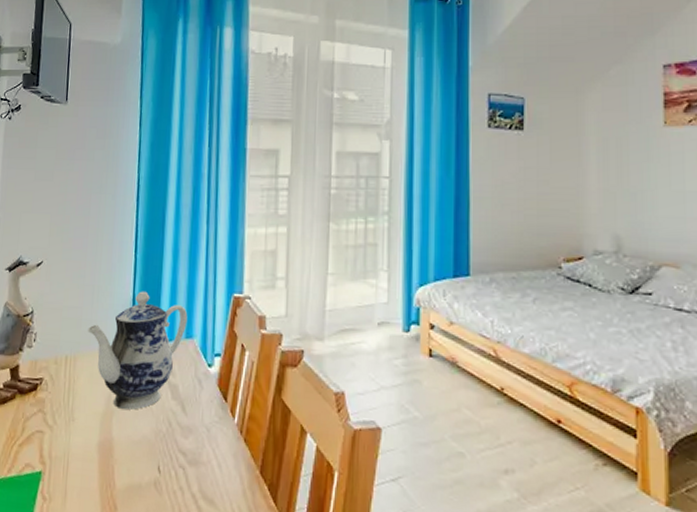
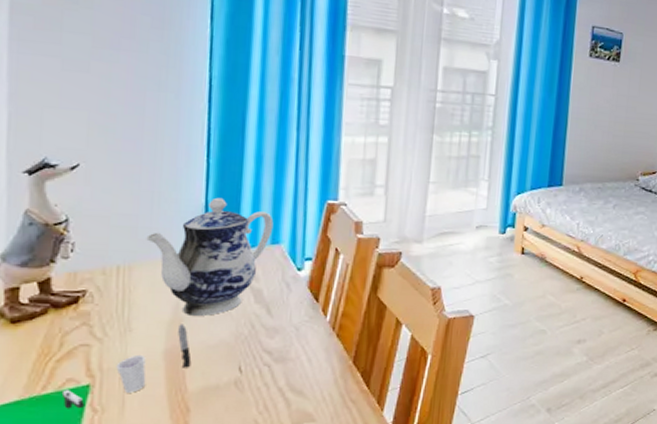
cup: none [21,416,120,496] -> present [61,324,192,409]

